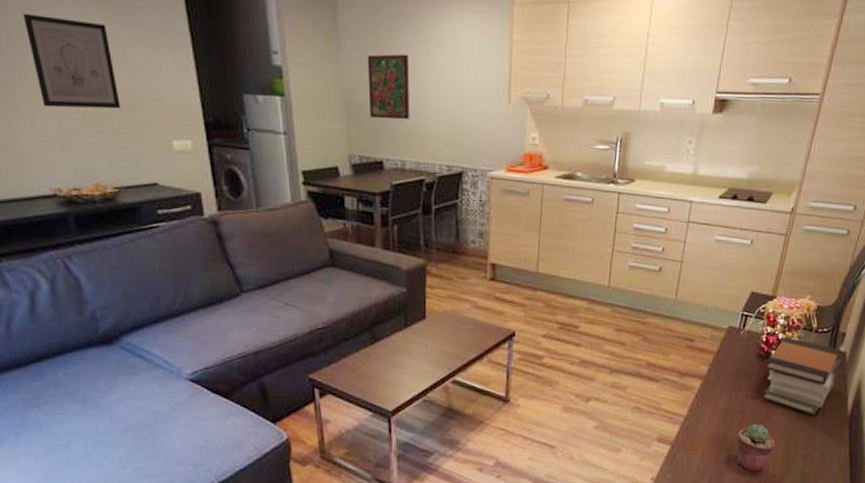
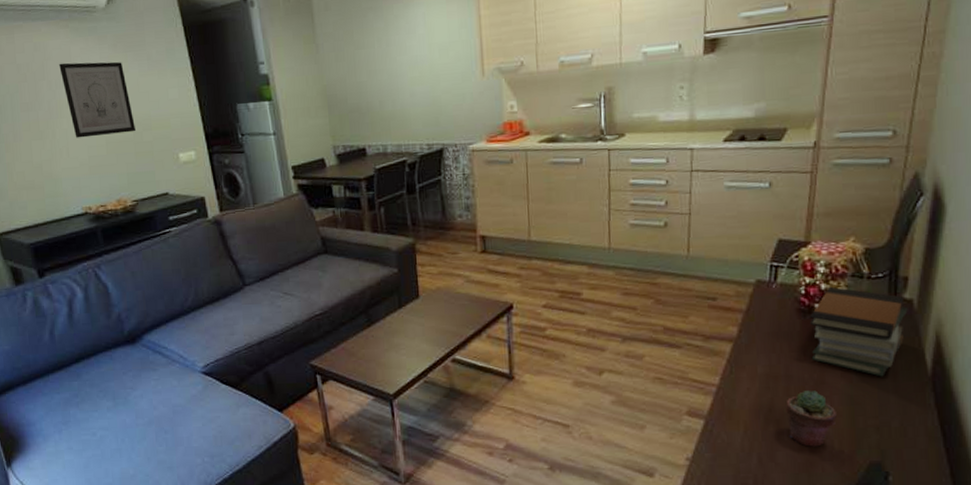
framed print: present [367,54,410,120] -> none [343,45,388,109]

